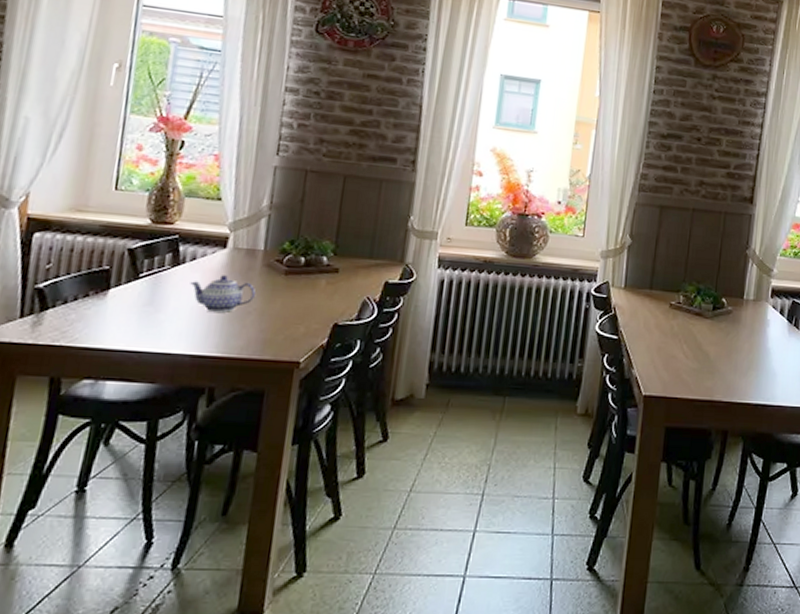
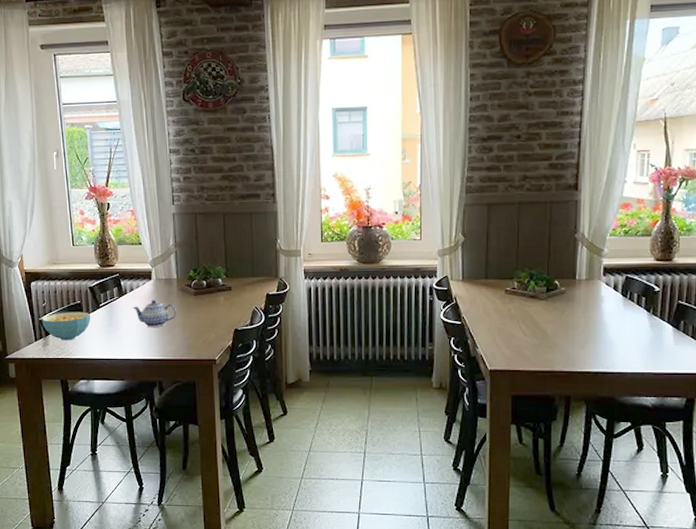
cereal bowl: none [38,279,123,321] -> present [41,311,91,341]

